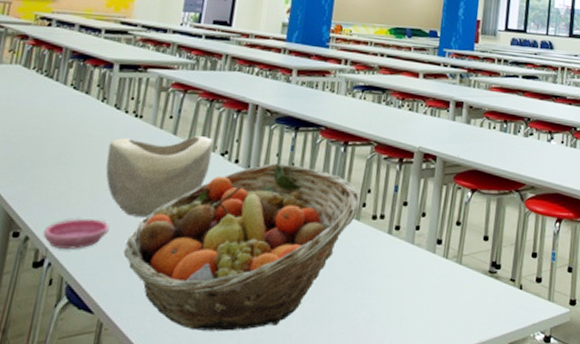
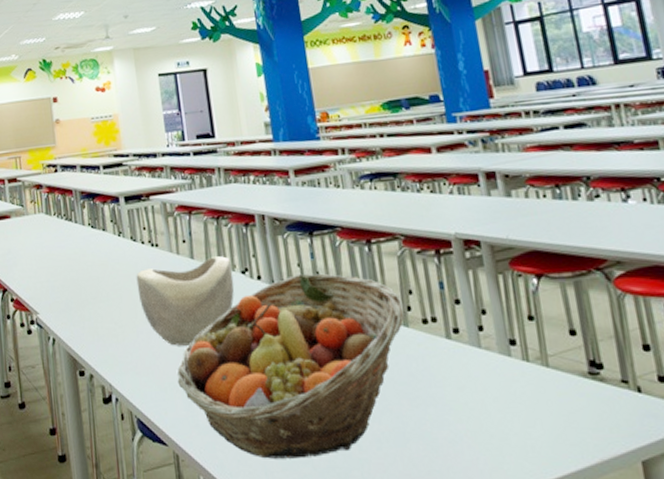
saucer: present [43,218,110,249] -> none [103,352,159,384]

